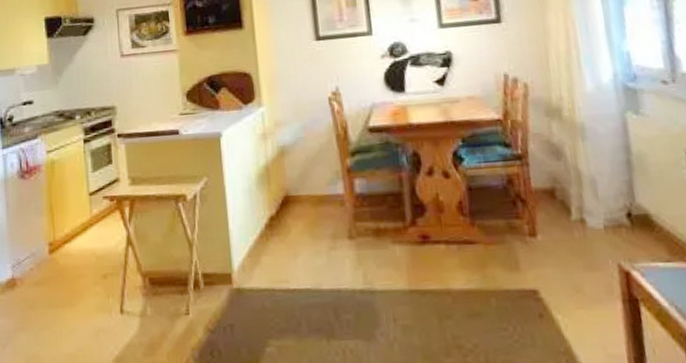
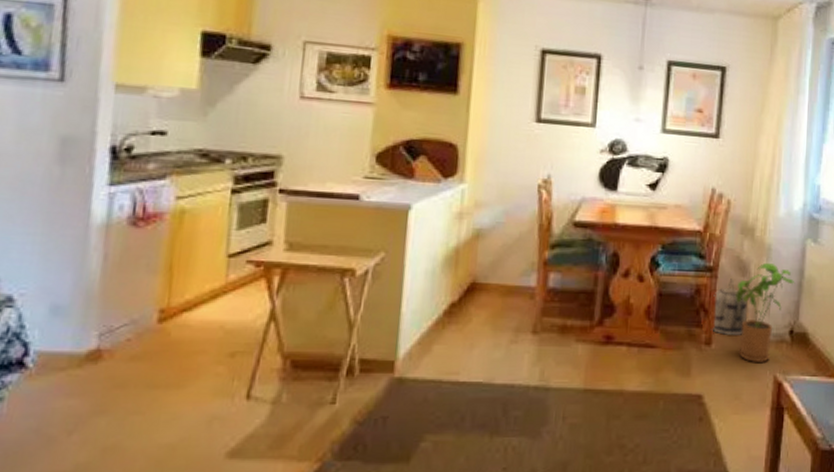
basket: none [528,164,573,224] -> present [710,279,748,335]
house plant: none [553,142,622,251] -> present [736,262,795,362]

